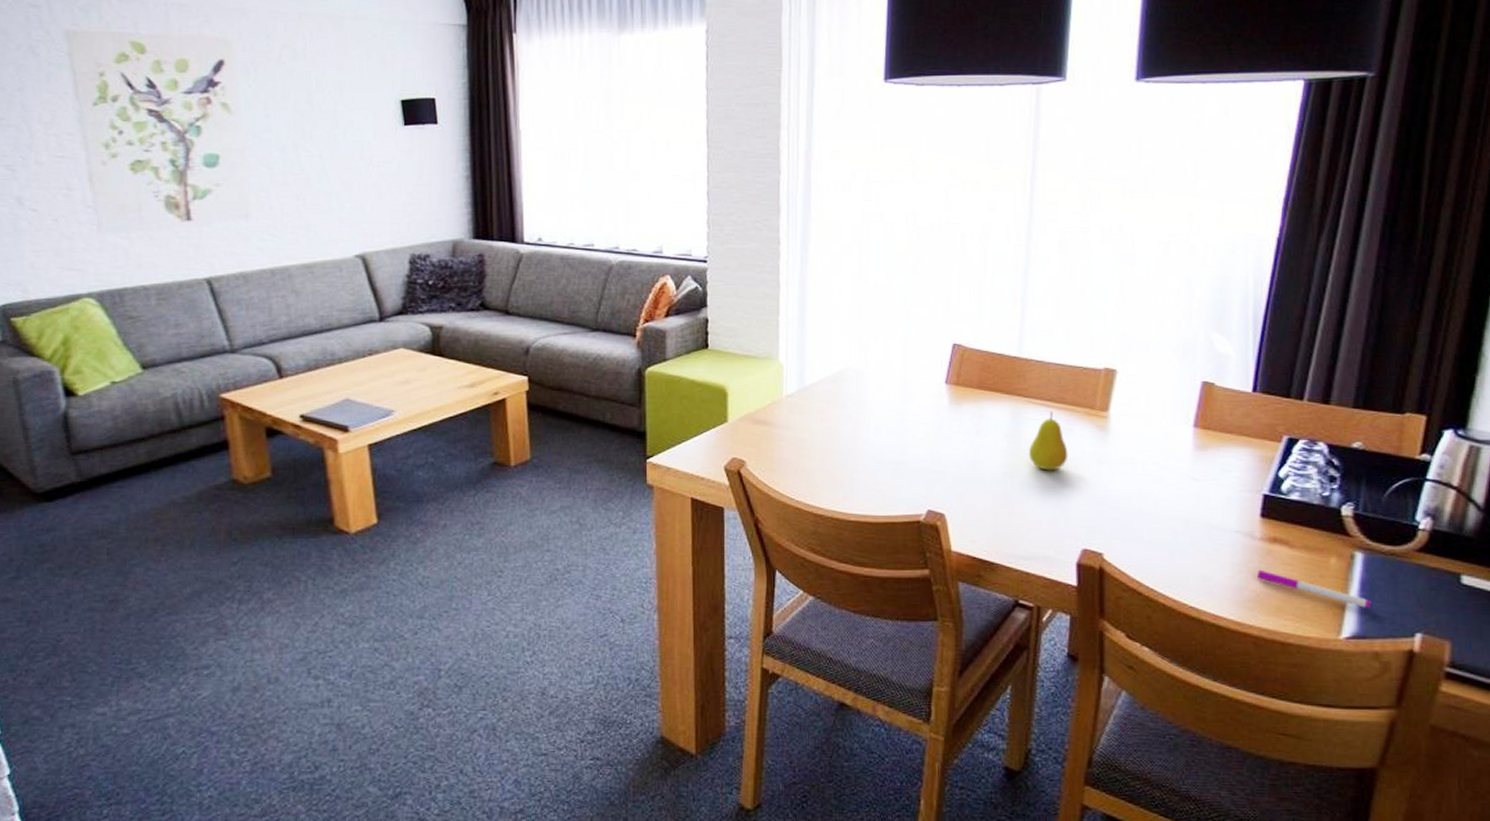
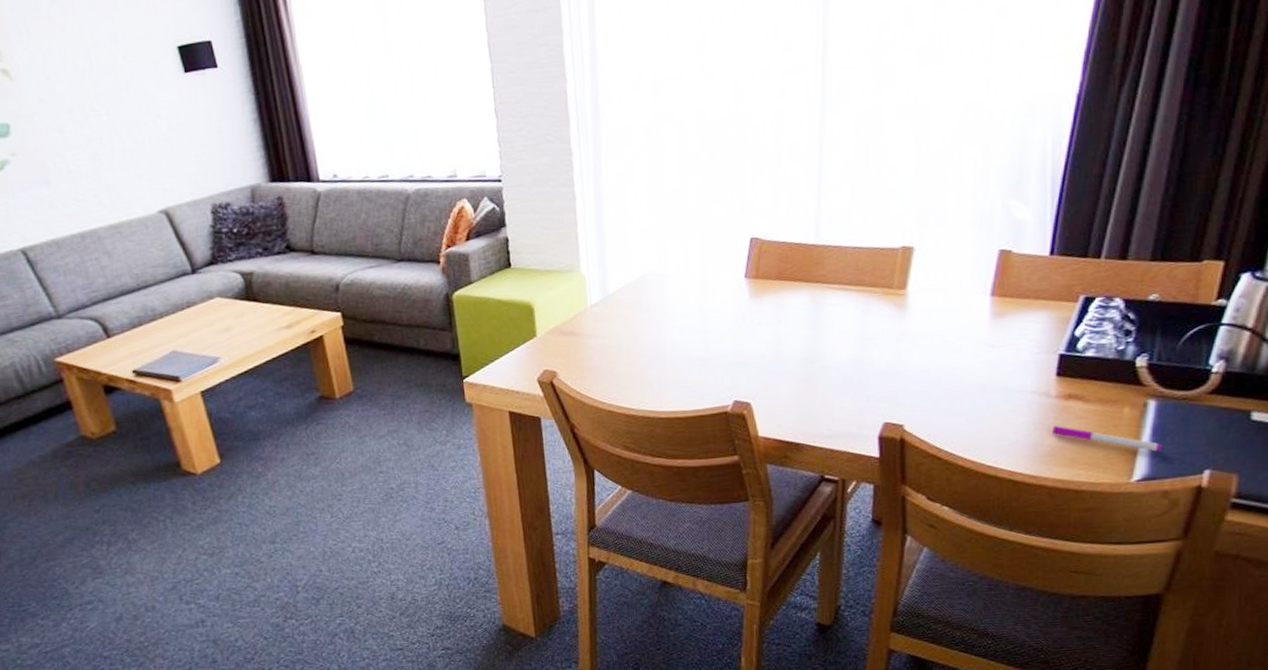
fruit: present [1029,411,1068,471] -> none [829,295,868,352]

